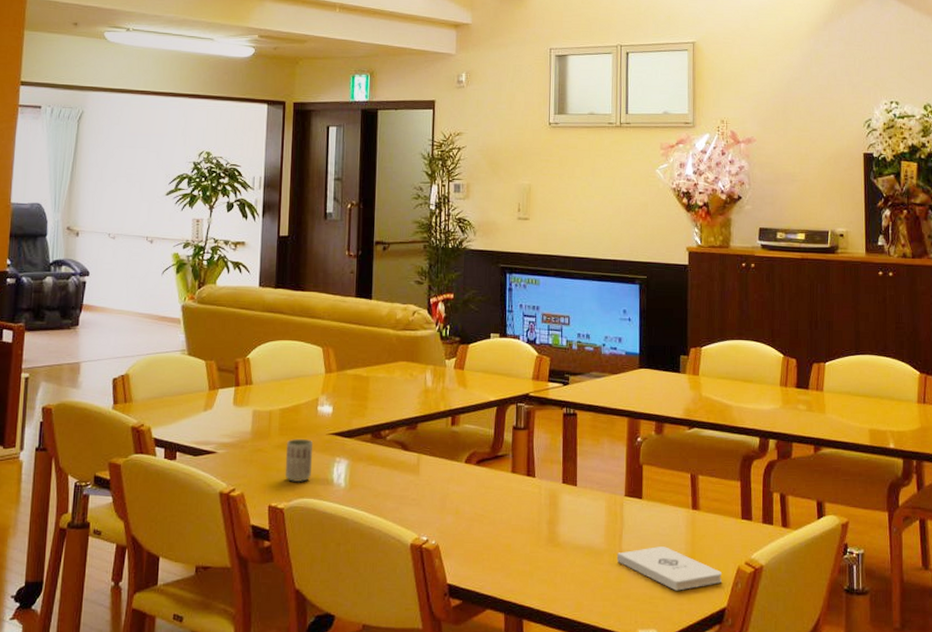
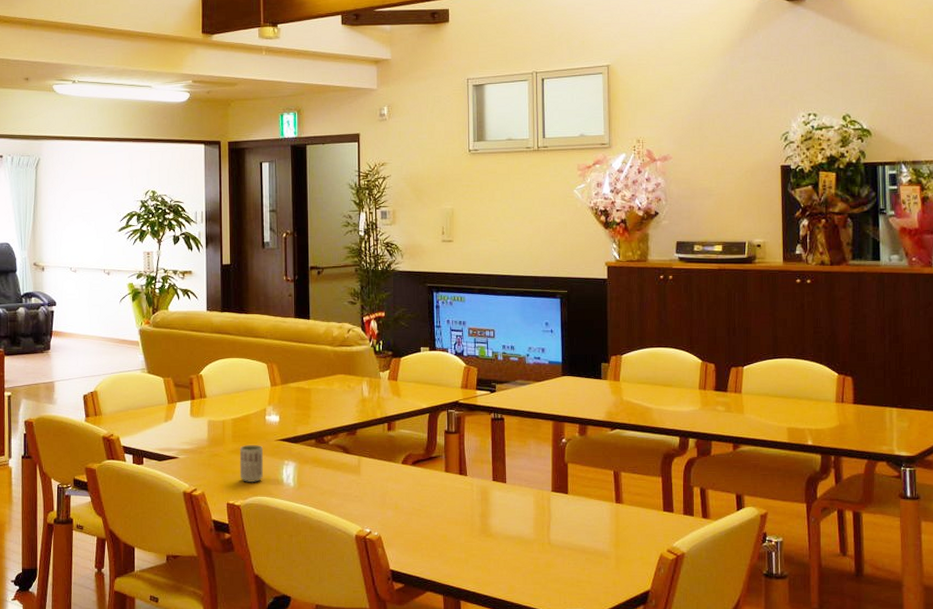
notepad: present [616,547,723,591] -> none [545,536,646,575]

